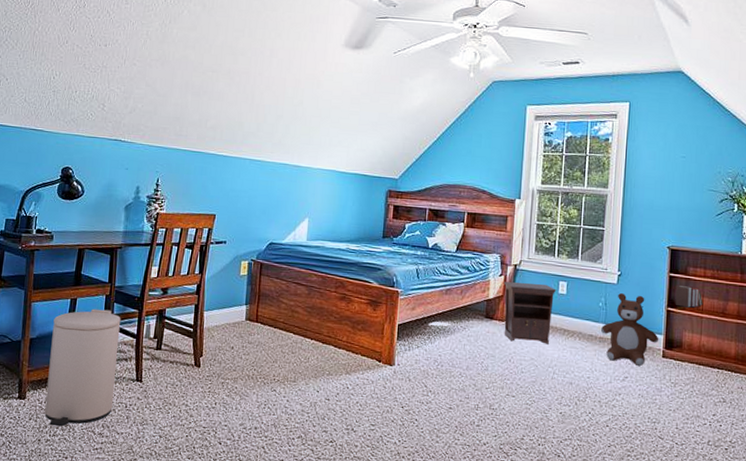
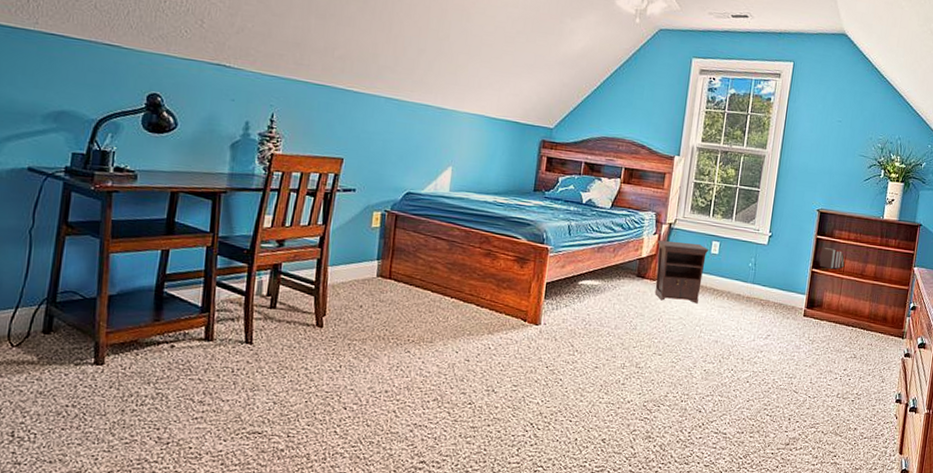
pedal bin: present [45,308,121,427] -> none [129,261,226,395]
teddy bear: present [600,292,659,366] -> none [748,253,802,324]

